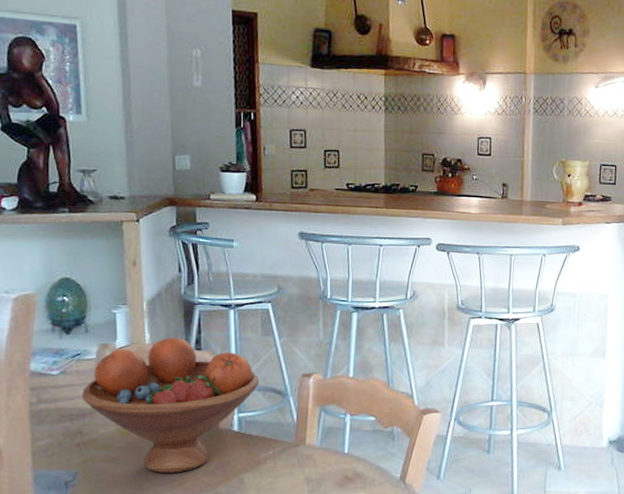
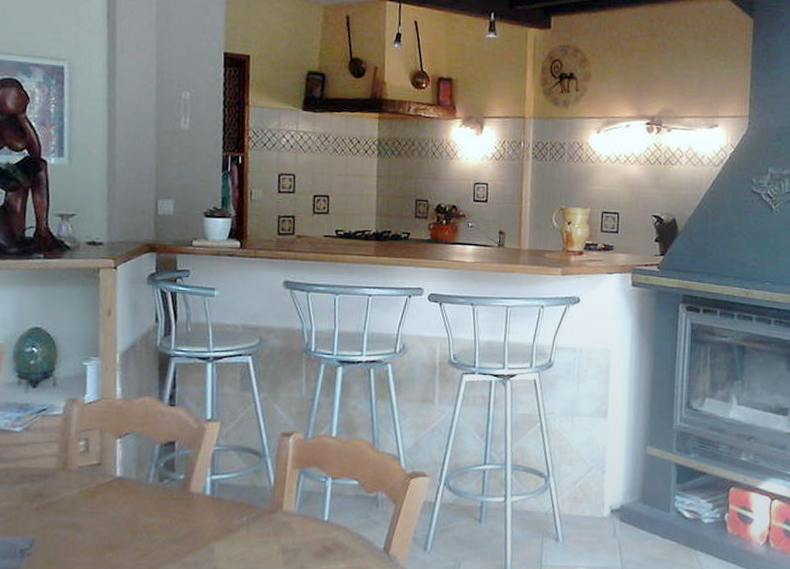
fruit bowl: present [82,338,259,473] -> none [45,392,236,541]

